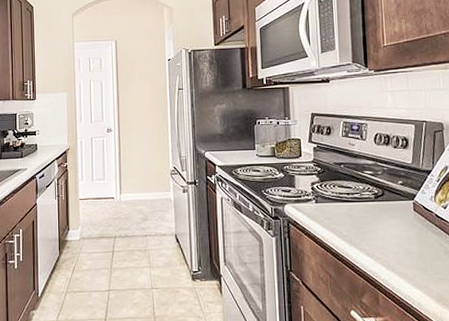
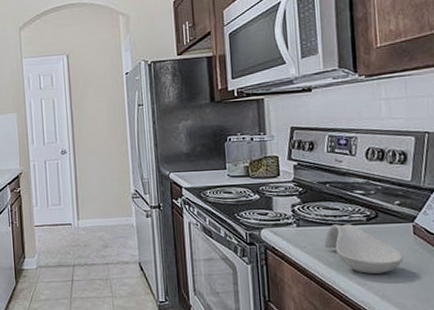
spoon rest: none [339,201,405,246] -> present [324,224,404,274]

